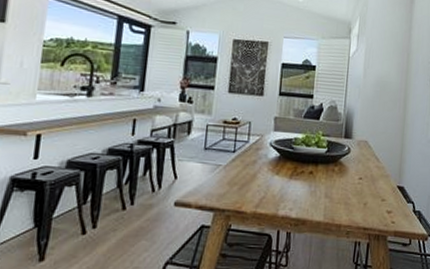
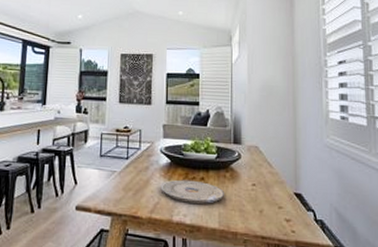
plate: none [268,173,333,198] -> present [160,179,225,204]

